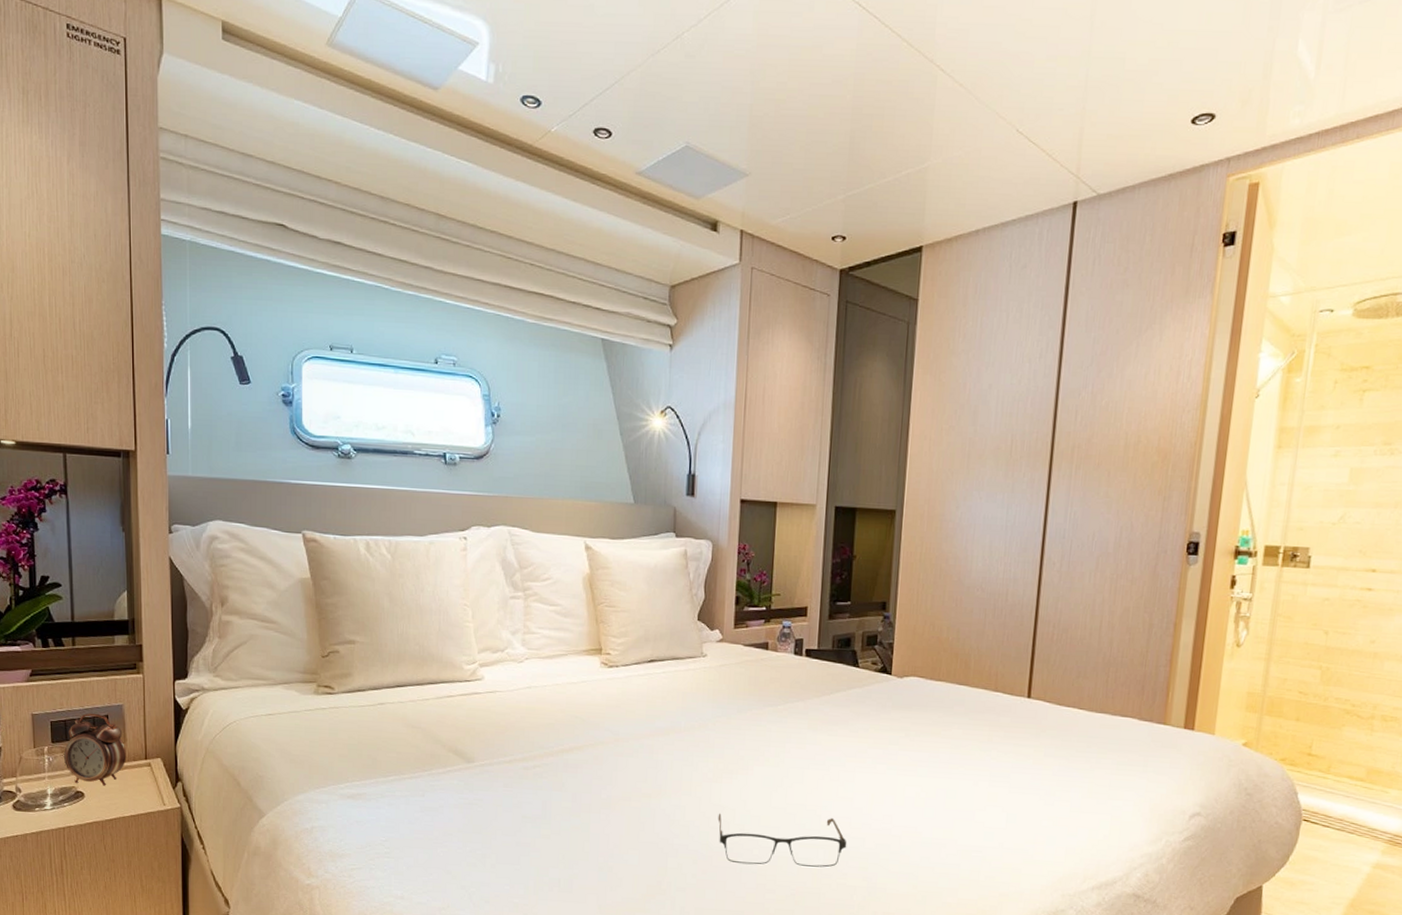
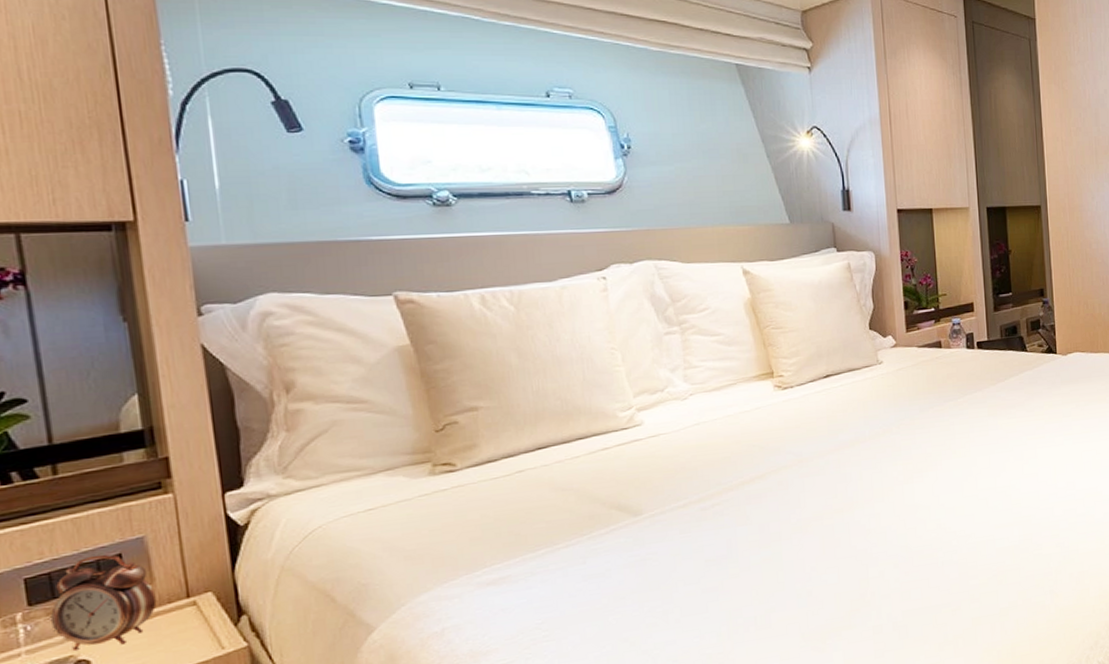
eyeglasses: present [718,813,847,868] -> none [913,495,1038,559]

